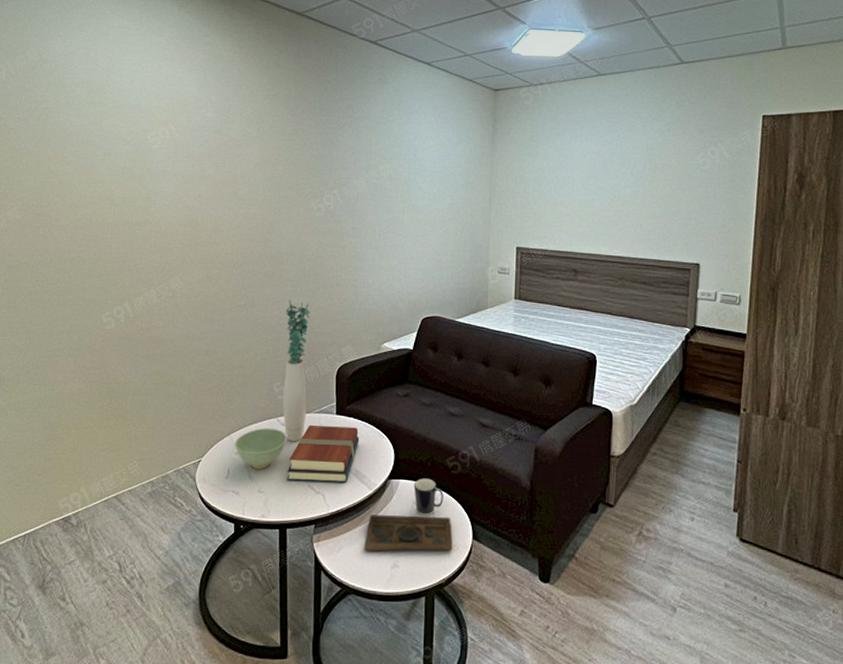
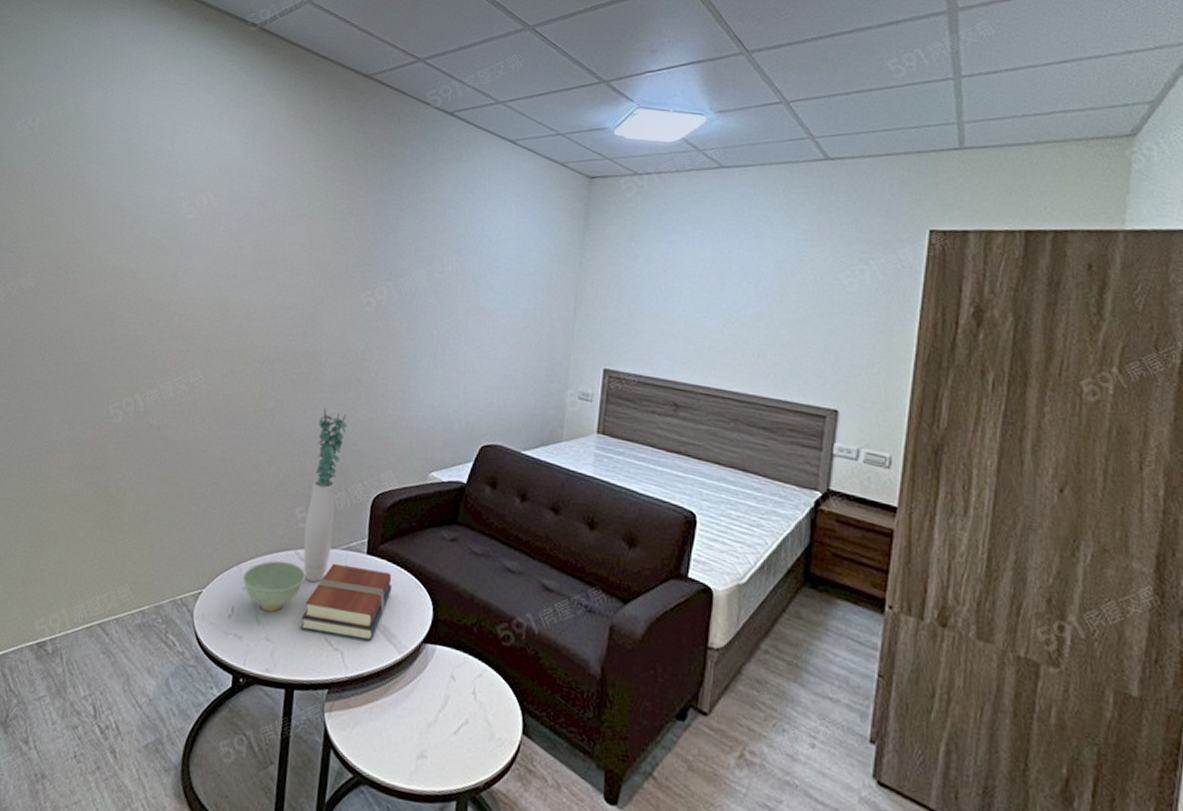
decorative tray: present [364,515,453,552] -> none [386,685,497,746]
mug: present [413,478,443,516] -> none [453,646,490,697]

